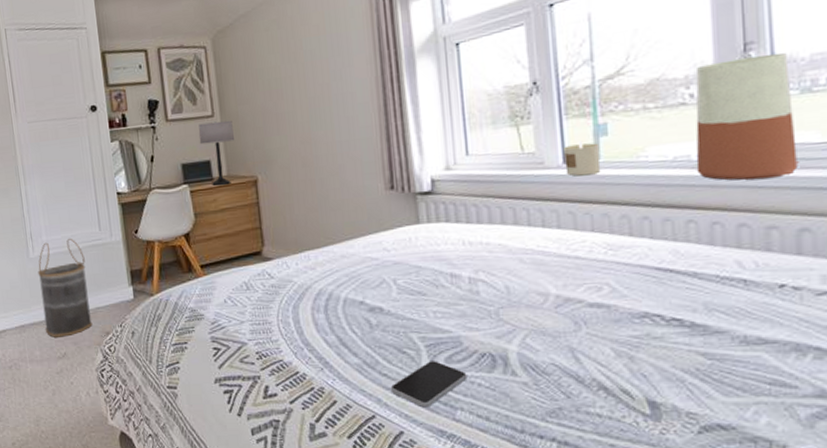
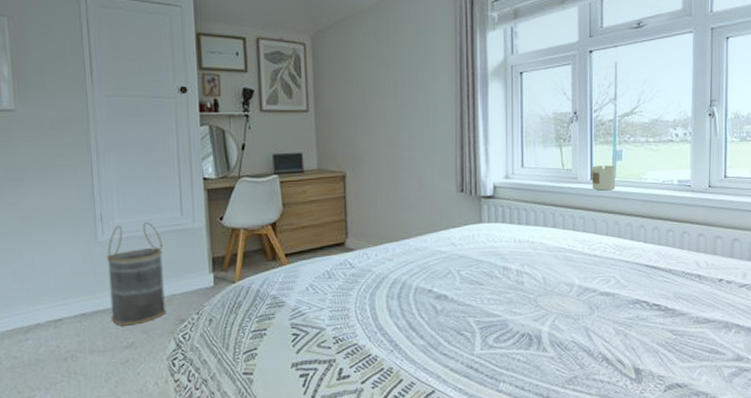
table lamp: present [198,120,234,186] -> none [292,116,326,178]
mobile phone: present [390,361,467,408] -> none [449,341,510,382]
vase: present [695,52,798,180] -> none [676,110,736,201]

